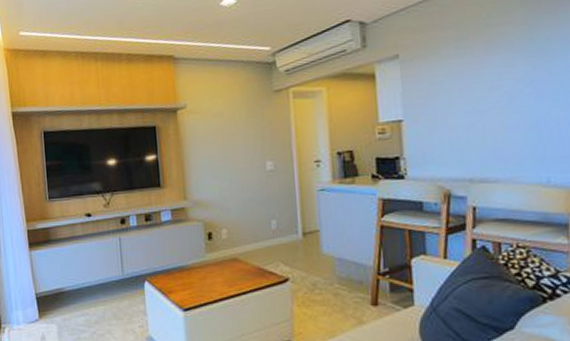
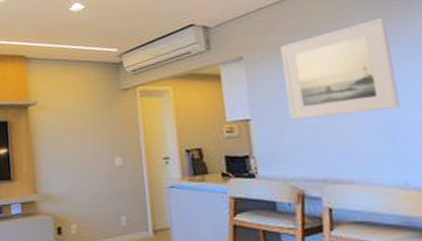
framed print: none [437,12,550,121] -> present [280,18,400,121]

